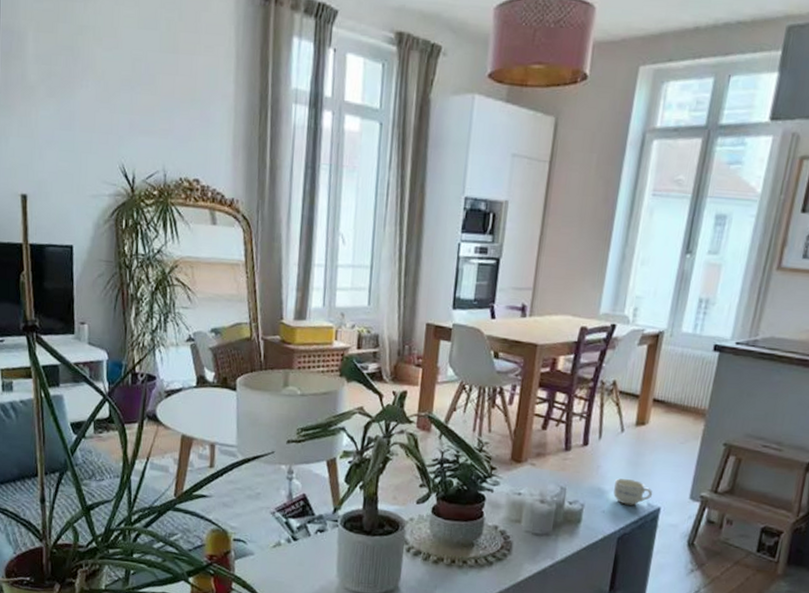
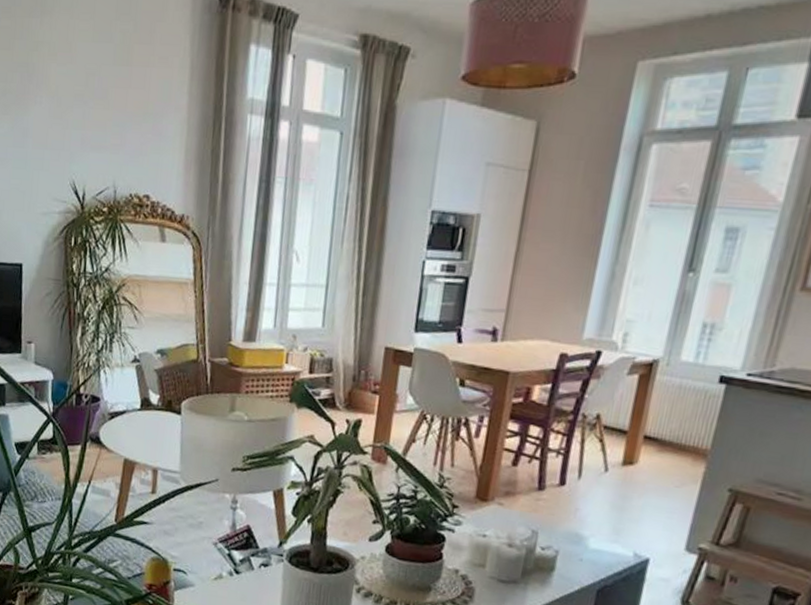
cup: present [613,478,653,506] -> none [593,523,641,555]

